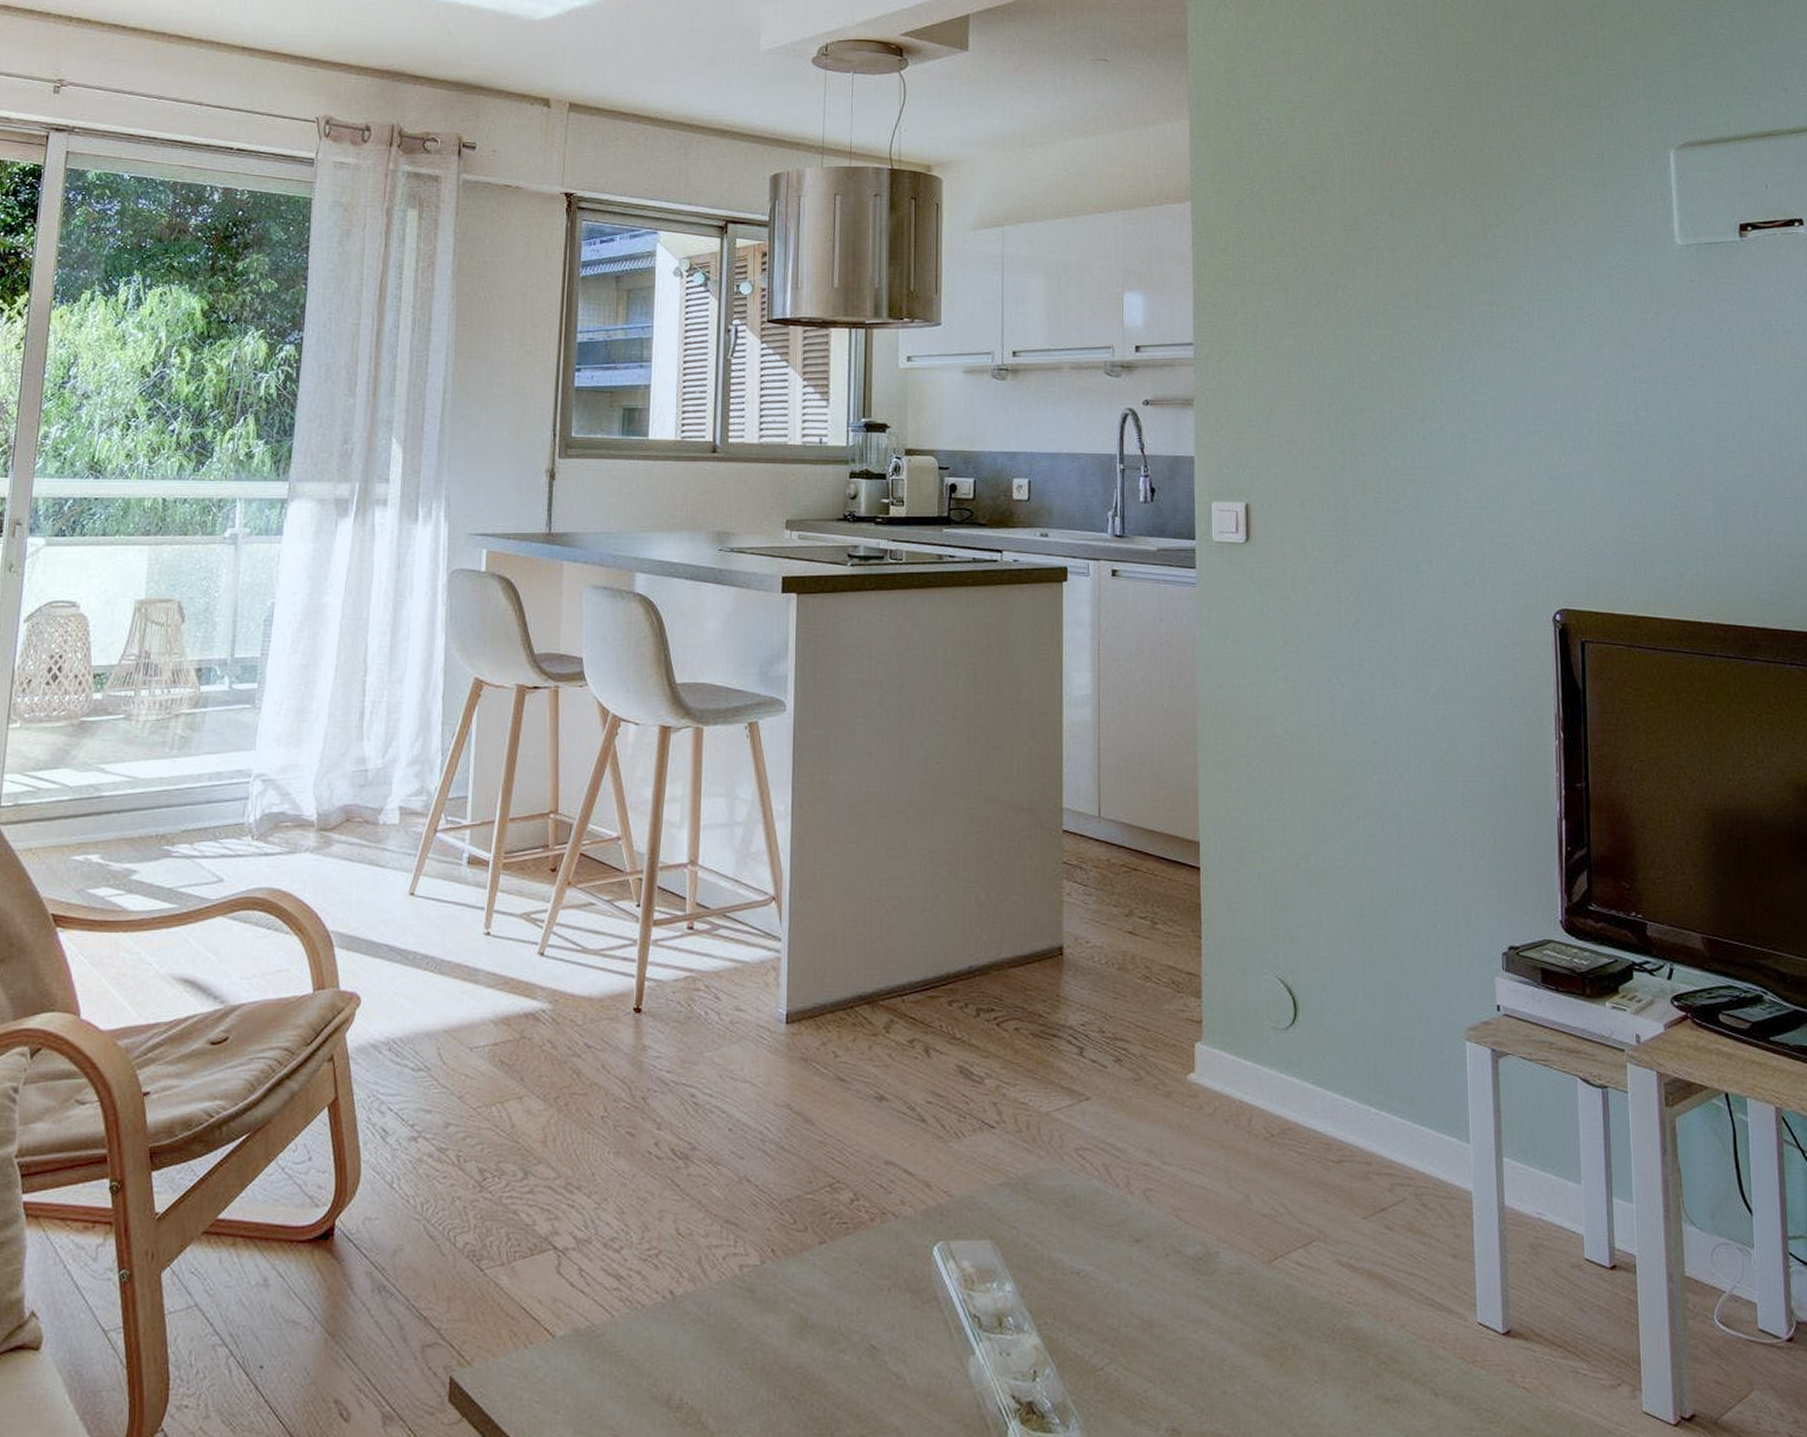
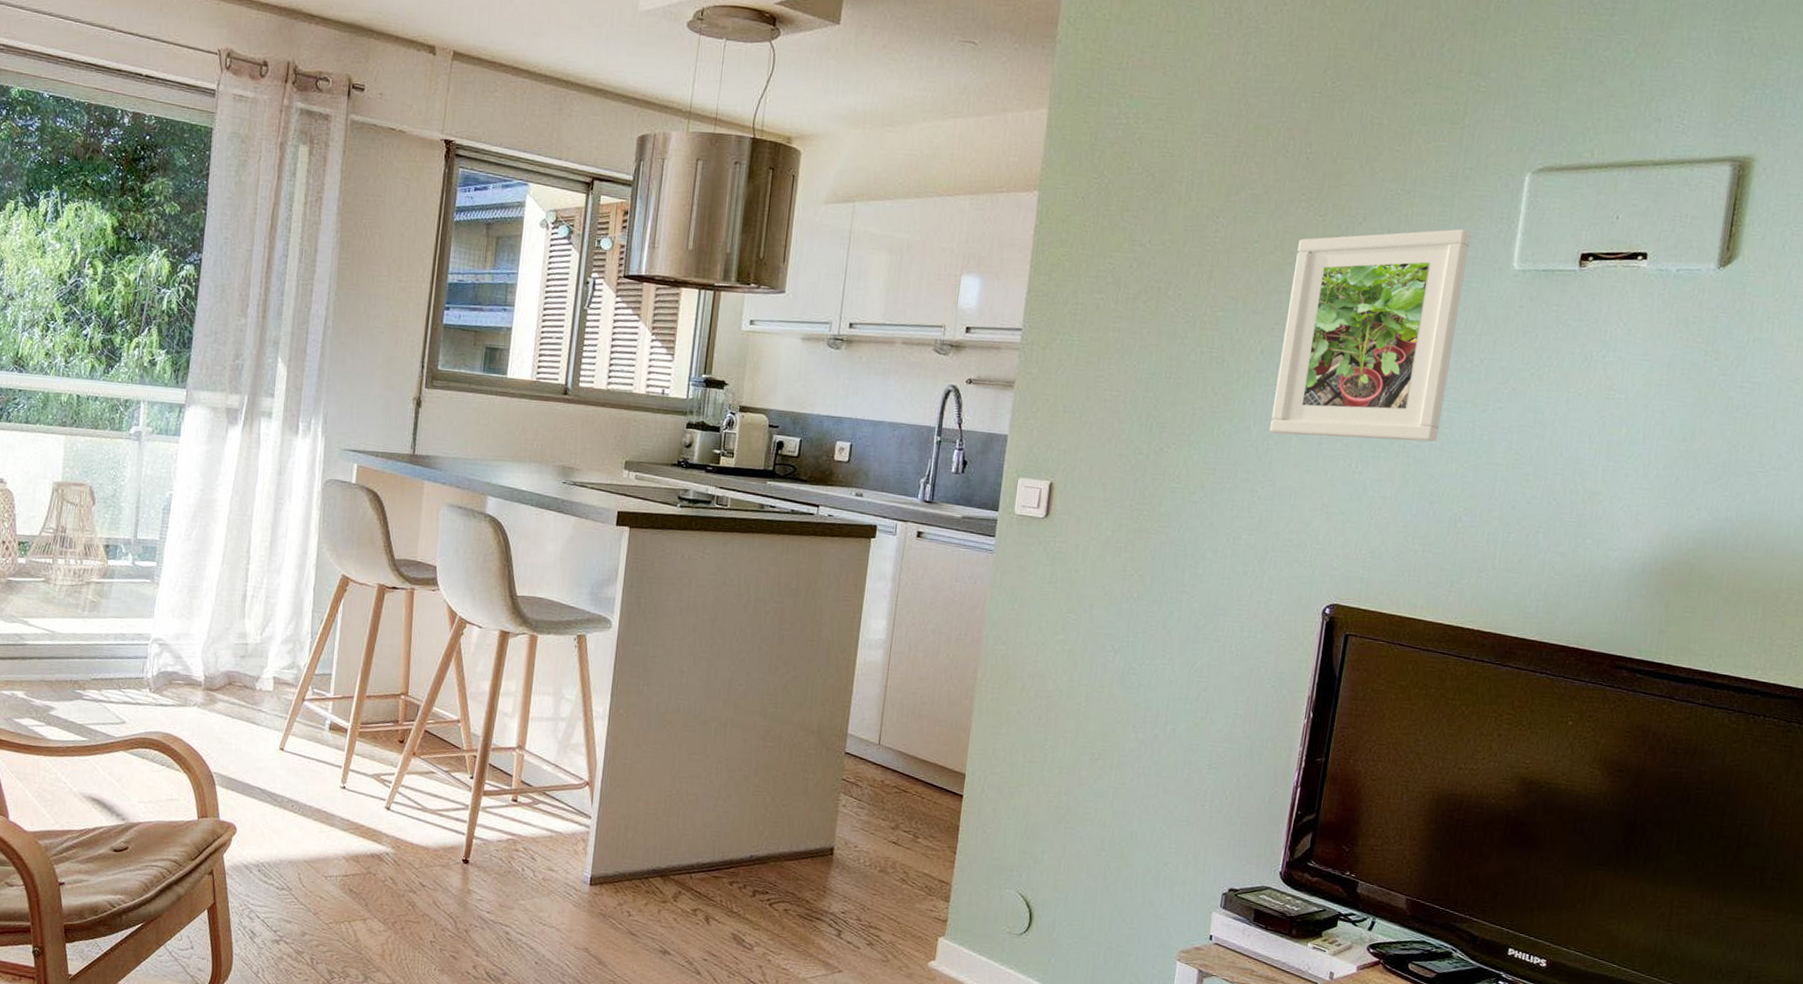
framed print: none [1460,208,1636,431] -> present [1269,229,1471,442]

